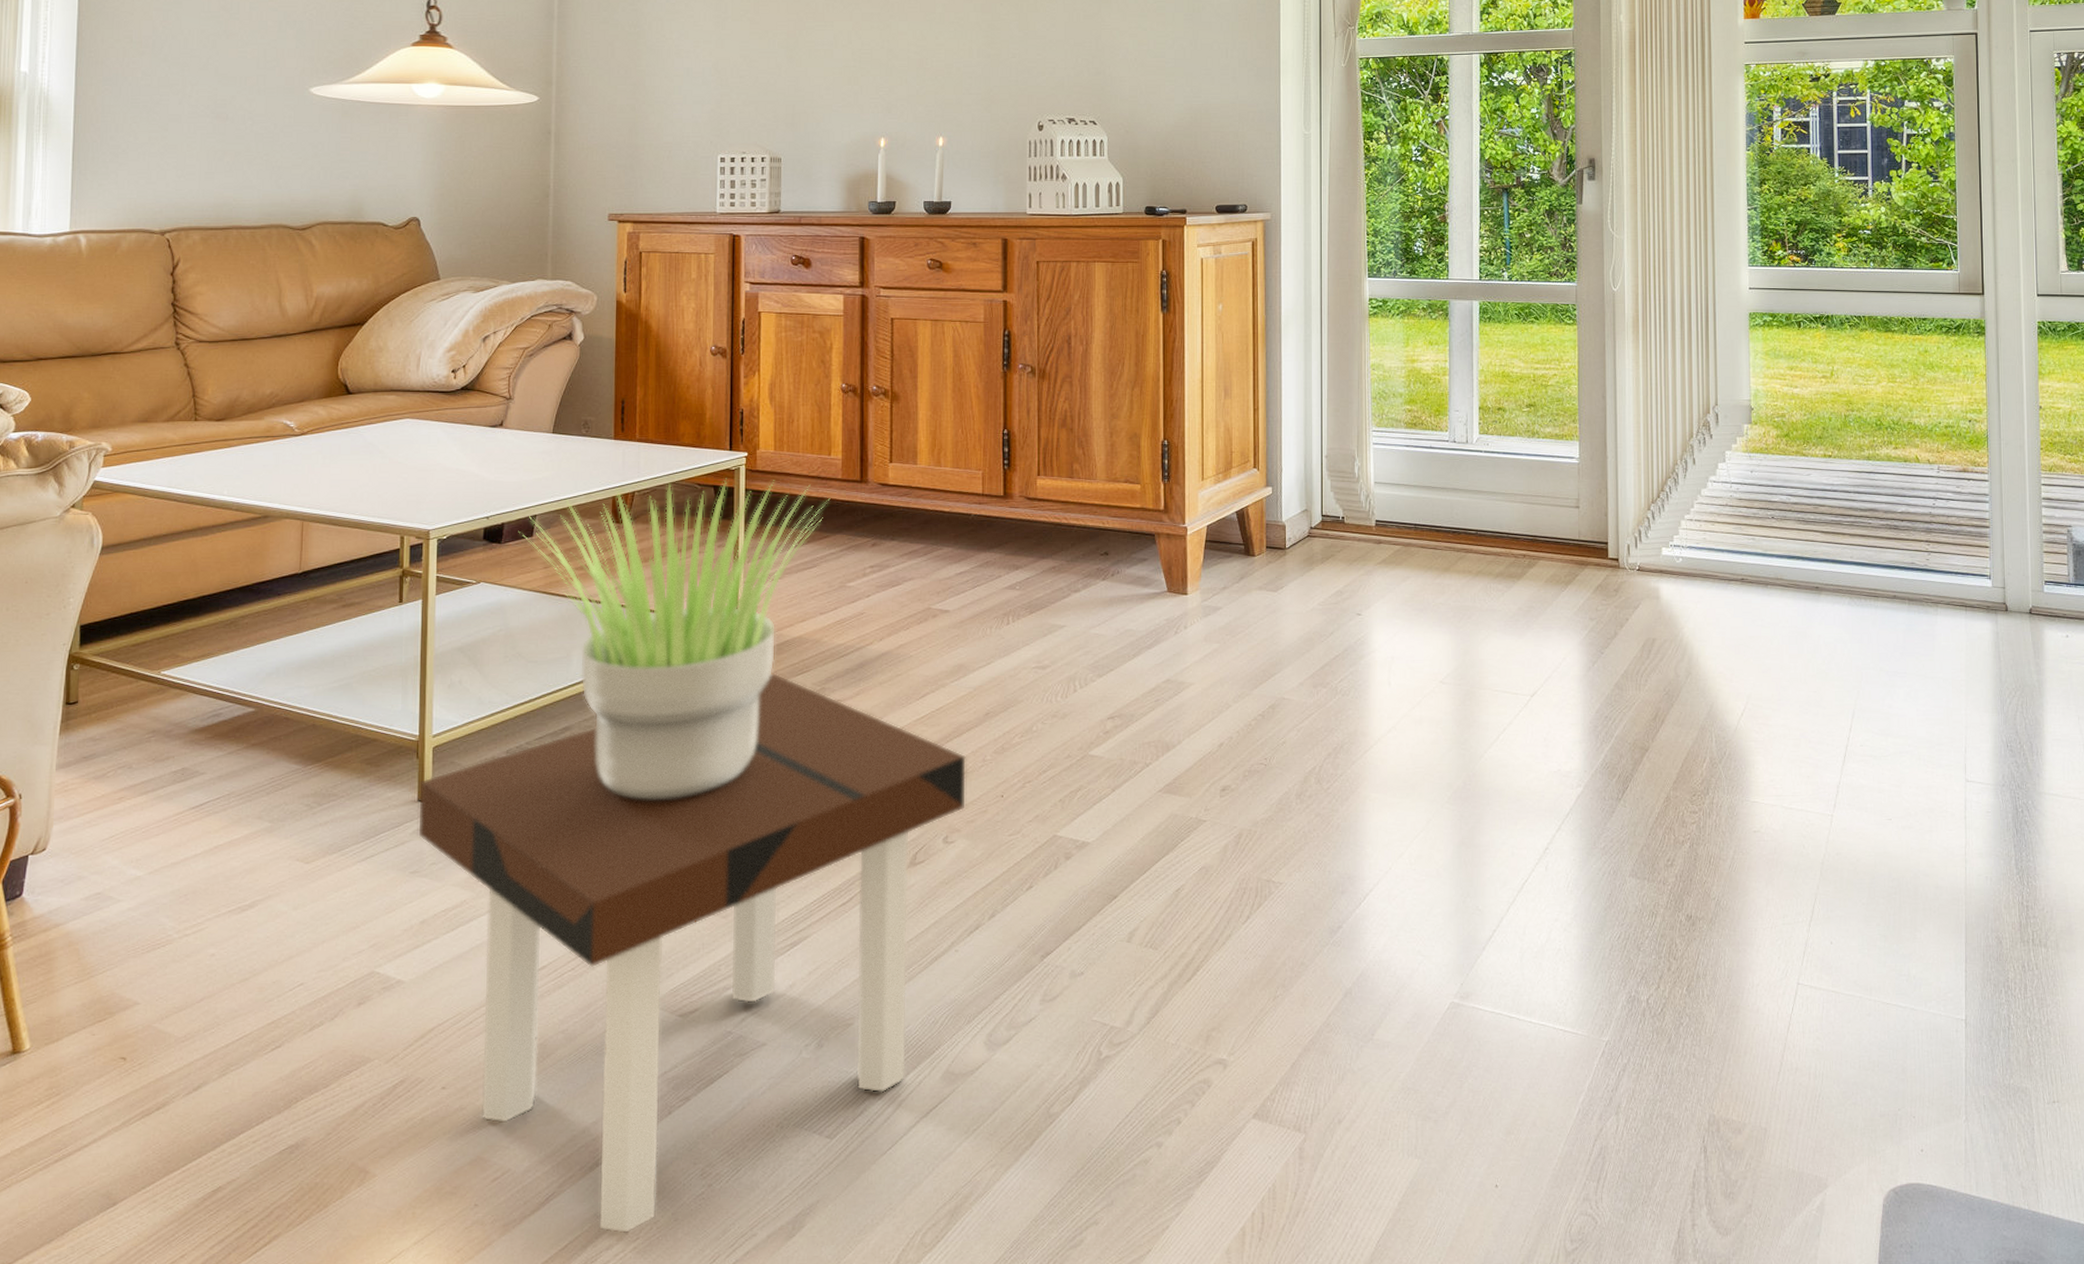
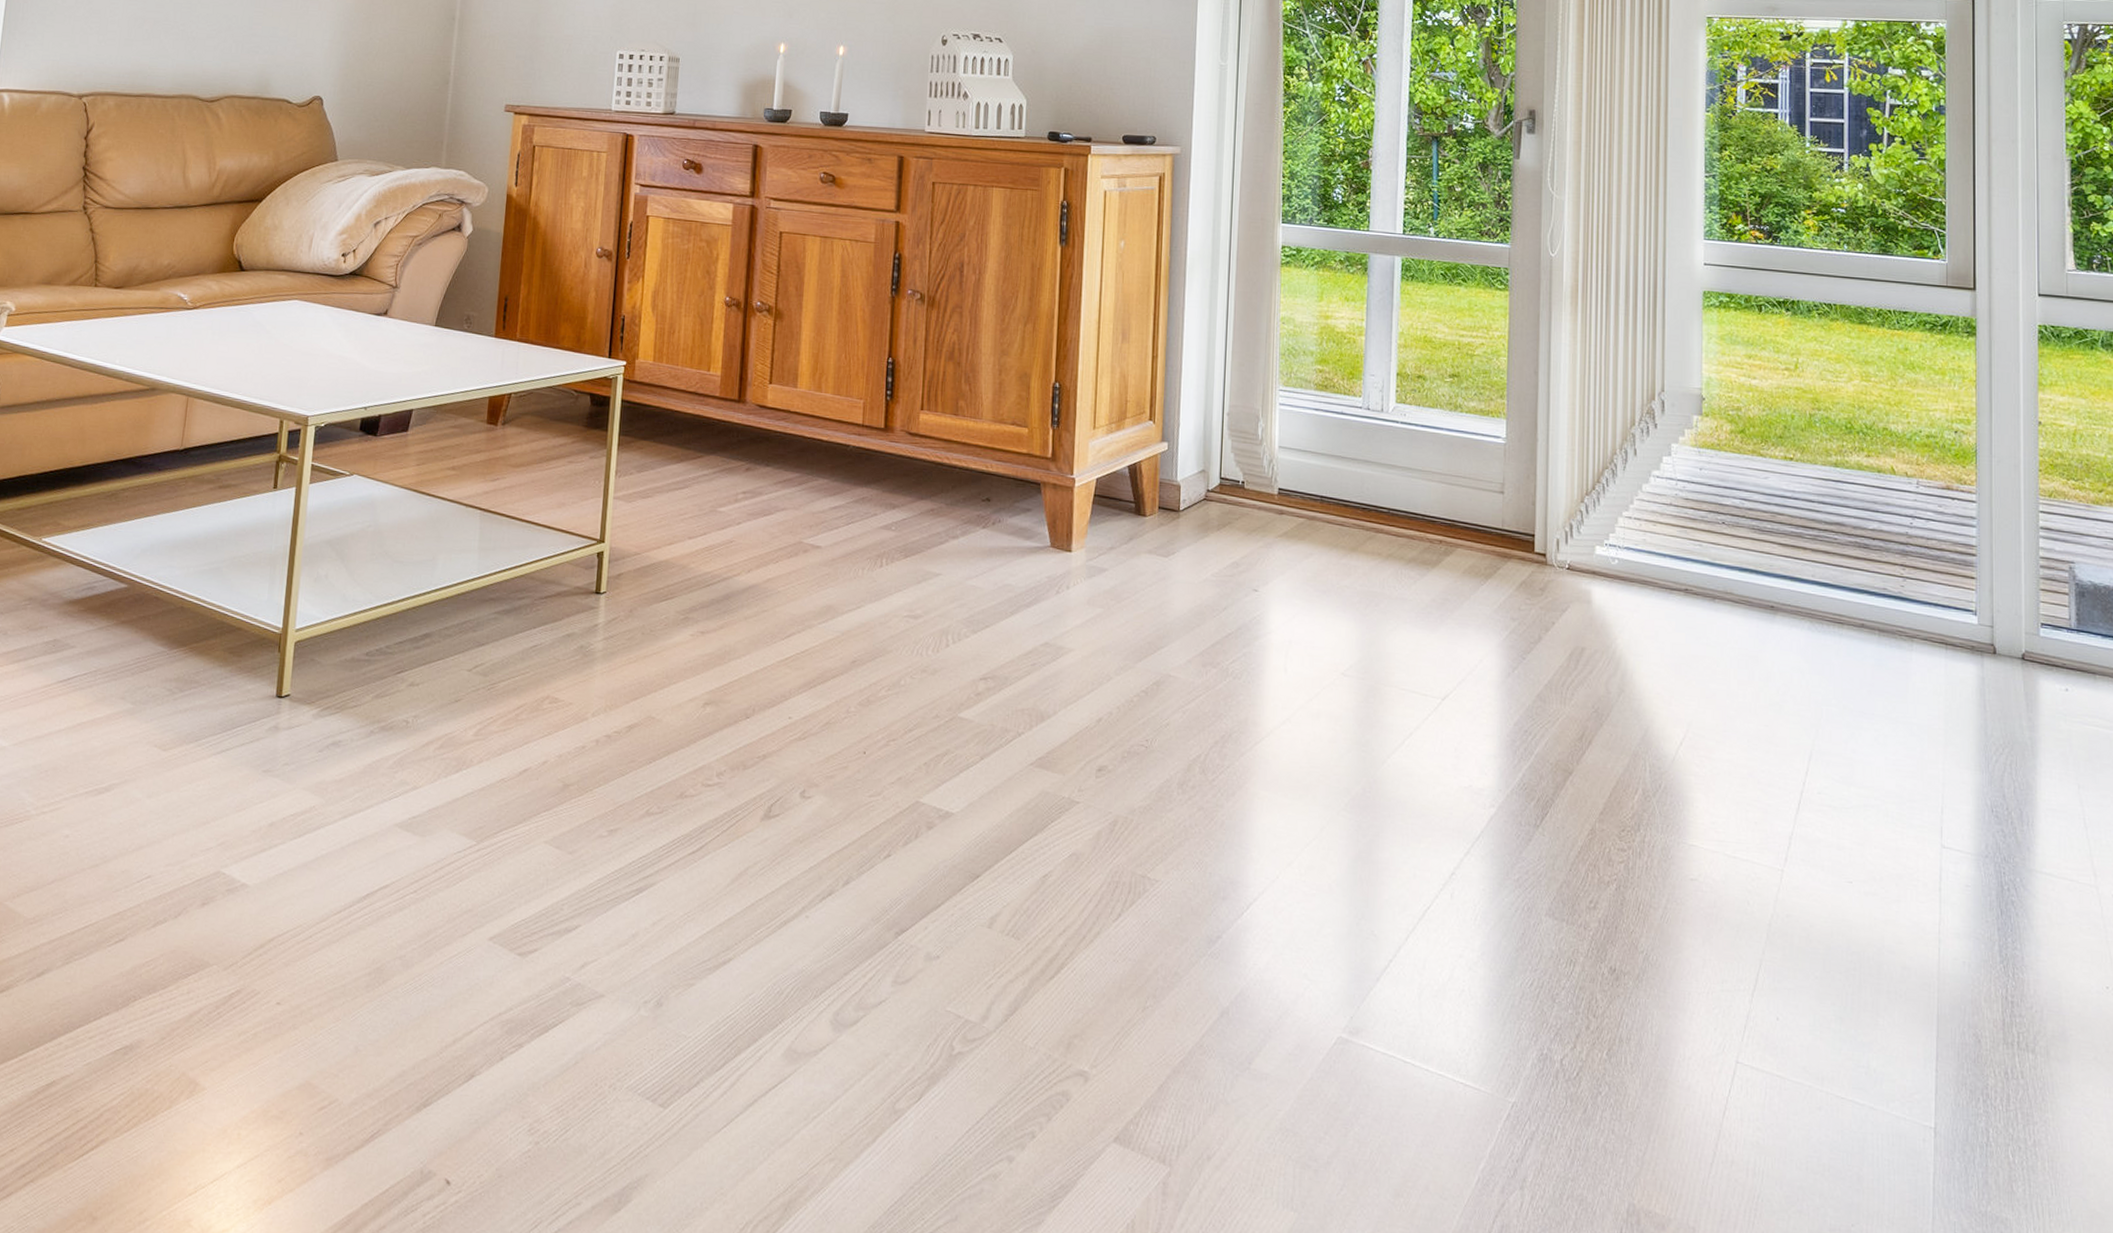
side table: present [417,672,967,1234] -> none [273,595,830,1185]
potted plant: present [518,478,831,800] -> none [394,386,707,720]

